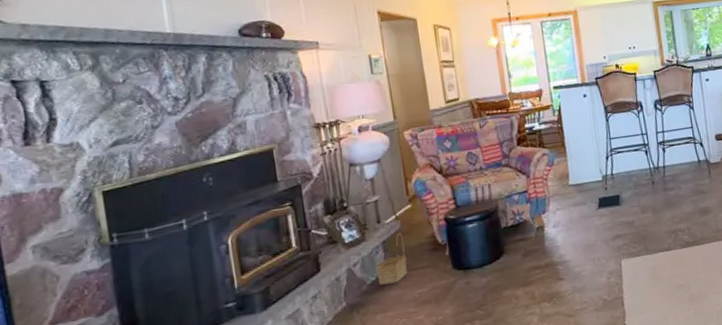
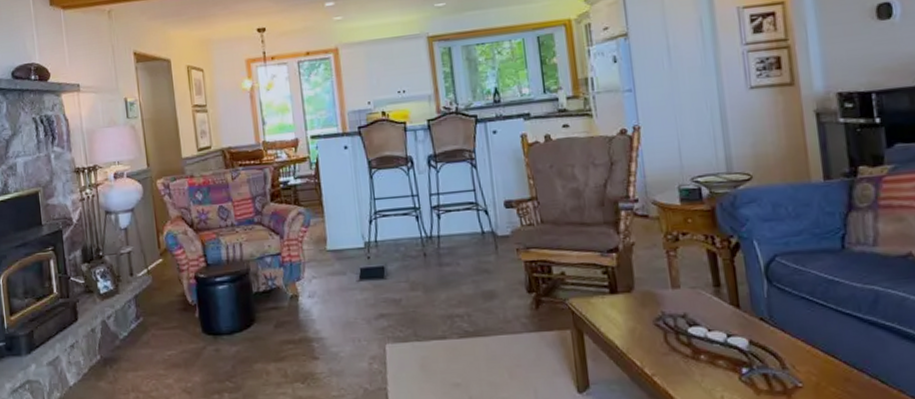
basket: present [372,233,407,285] -> none [125,288,158,342]

